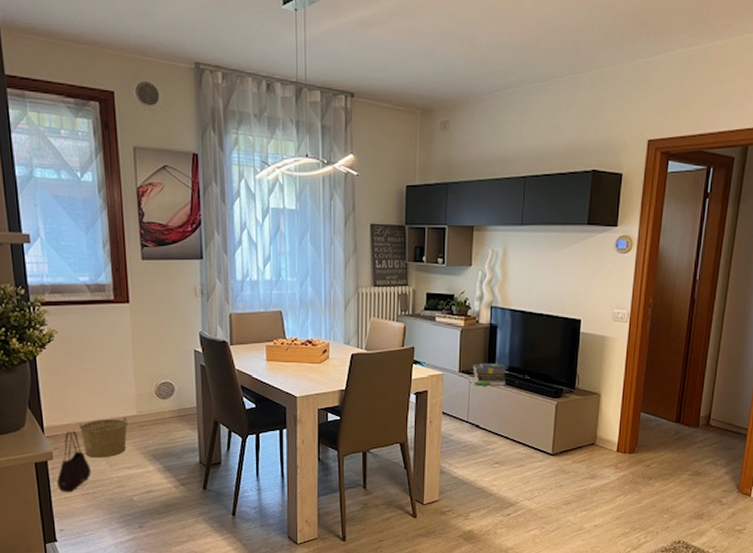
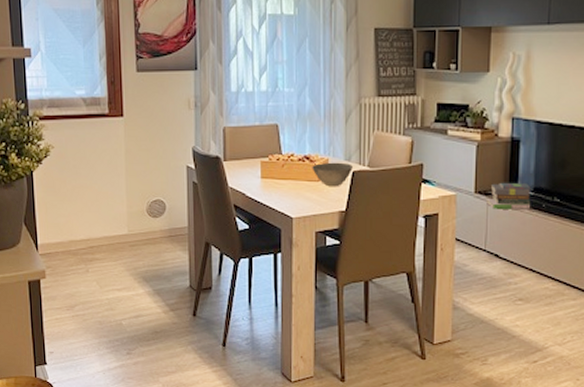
handbag: present [57,431,91,492] -> none [49,249,82,313]
basket: present [79,417,127,458] -> none [72,236,118,279]
bowl: none [314,346,351,367] -> present [312,162,353,186]

